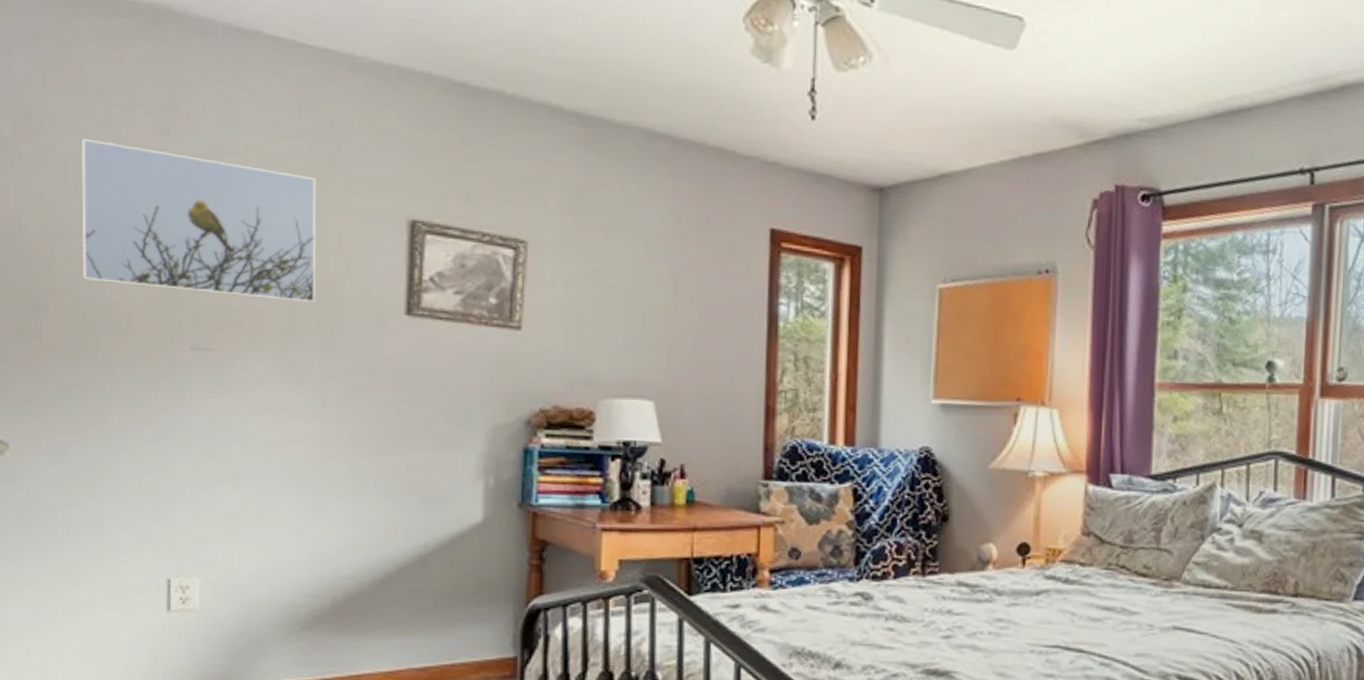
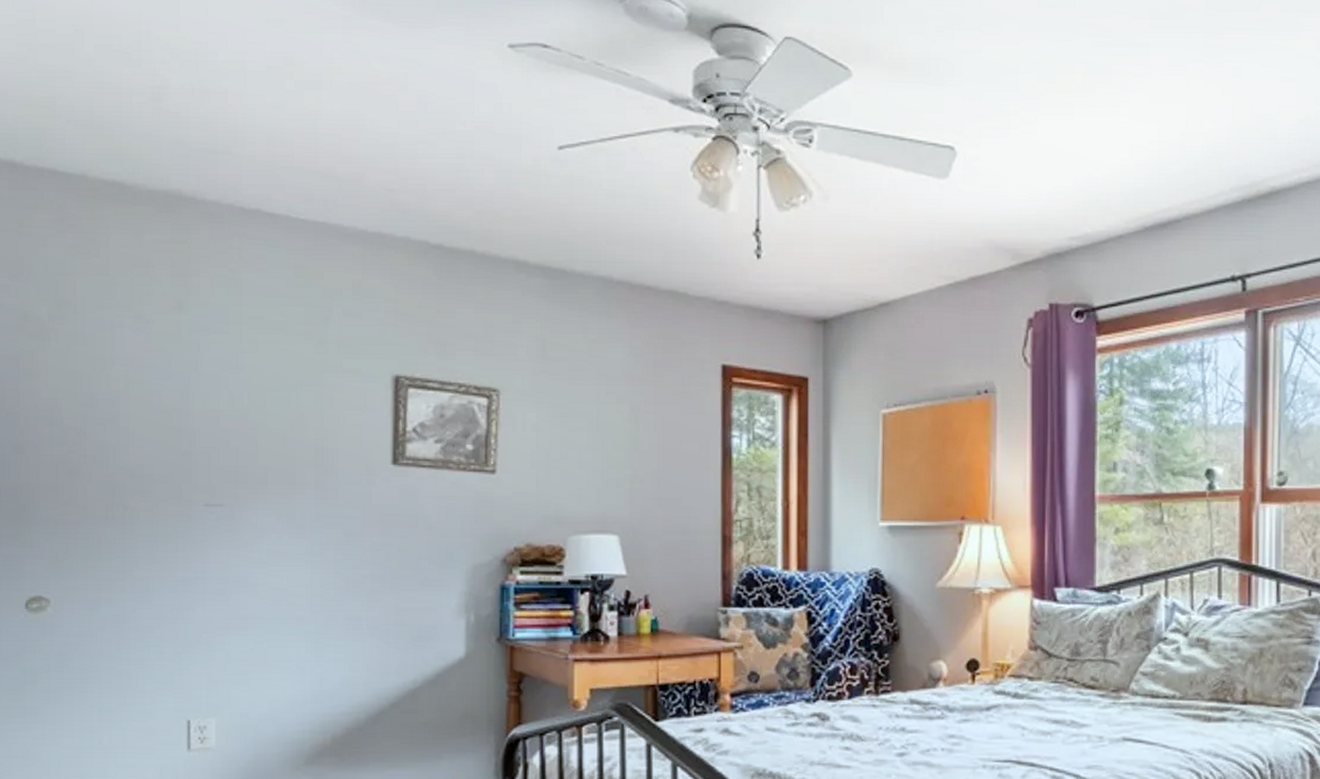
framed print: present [81,138,316,303] -> none [108,318,312,457]

